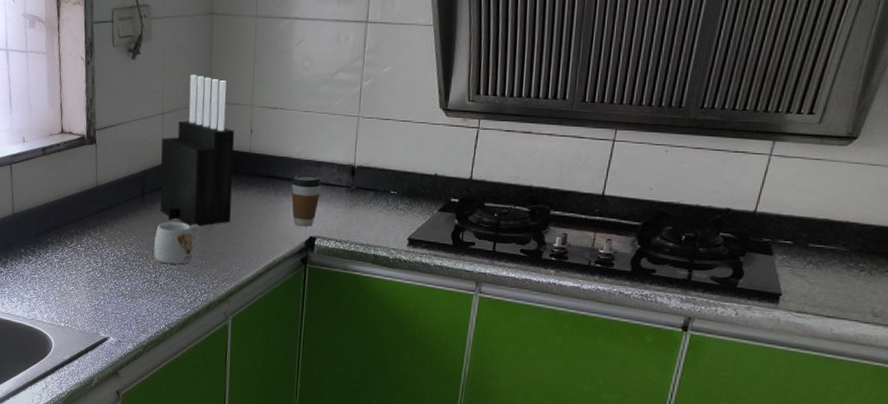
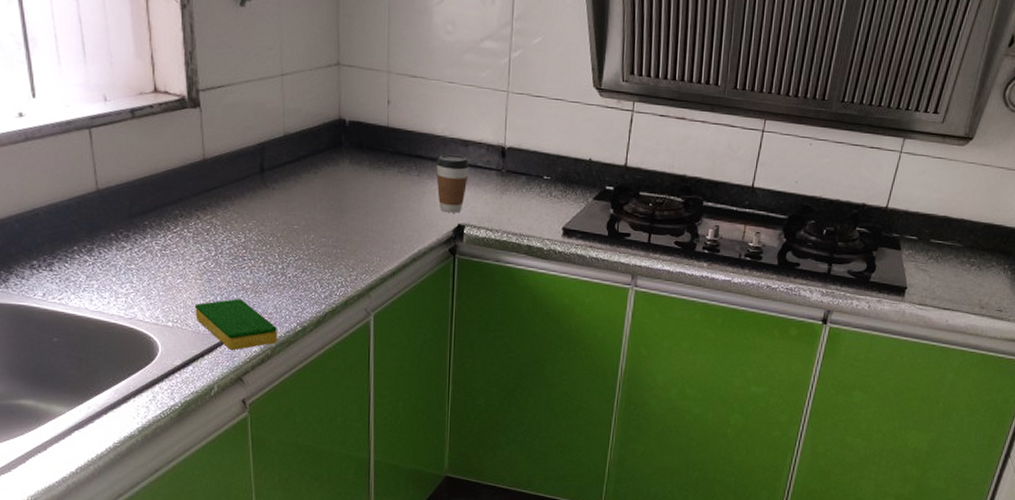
dish sponge: none [83,303,149,347] -> present [195,299,278,350]
mug: present [154,222,201,265] -> none [279,204,335,254]
knife block: present [160,74,235,227] -> none [282,30,370,211]

